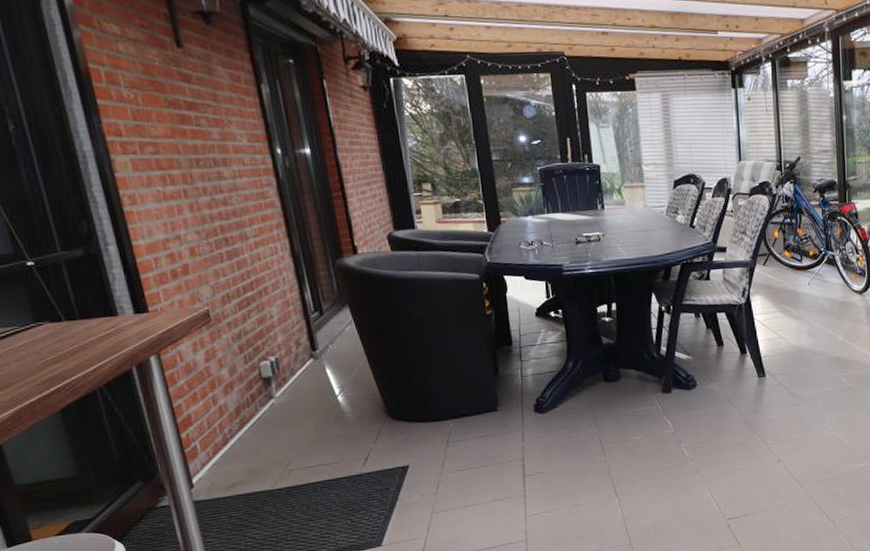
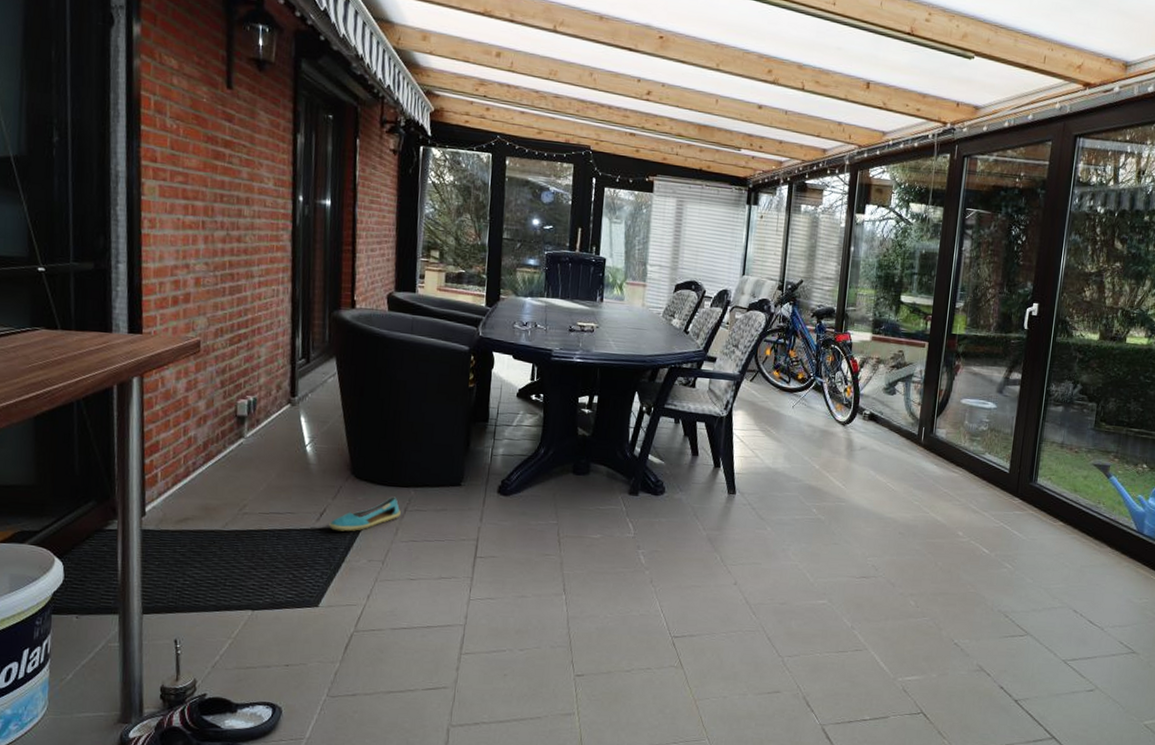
shoe: none [376,431,444,473] -> present [329,496,401,532]

